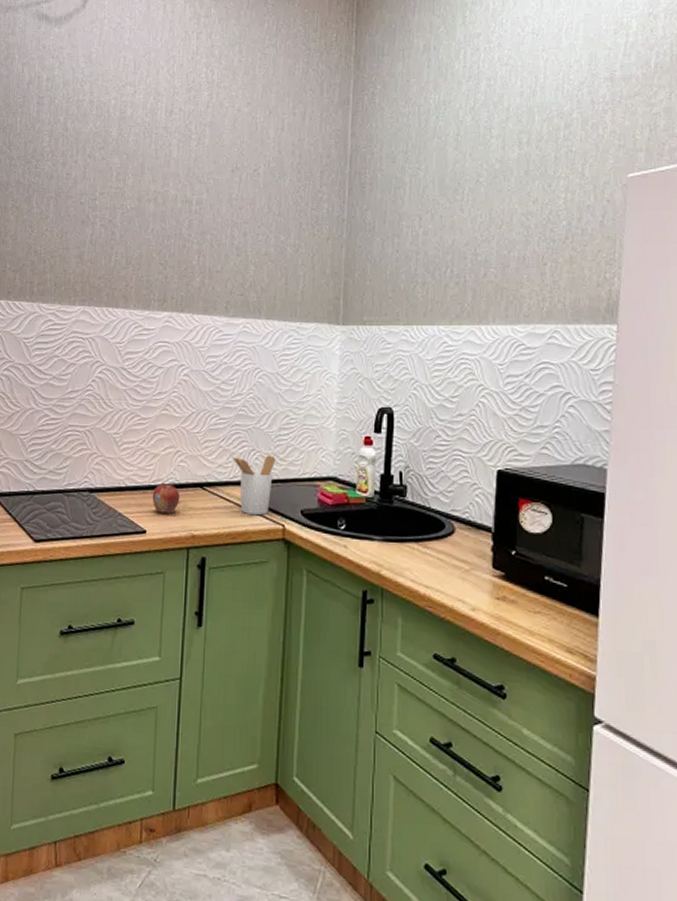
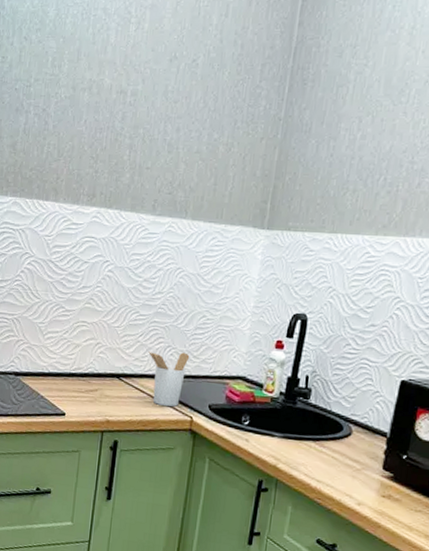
fruit: present [152,482,180,513] -> none [72,371,98,400]

